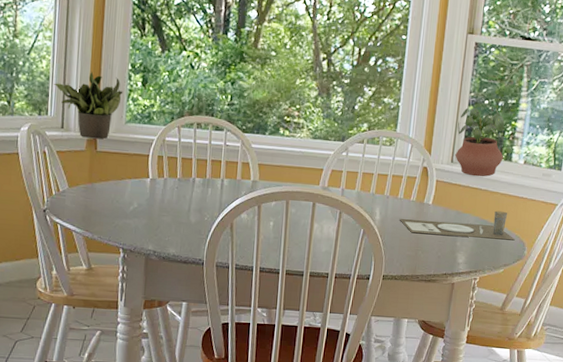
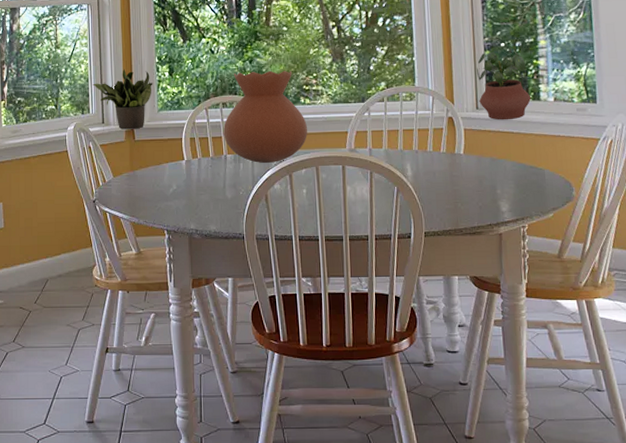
money bag: none [194,92,283,192] -> present [224,70,307,164]
place setting: present [399,210,515,241] -> none [432,152,560,186]

